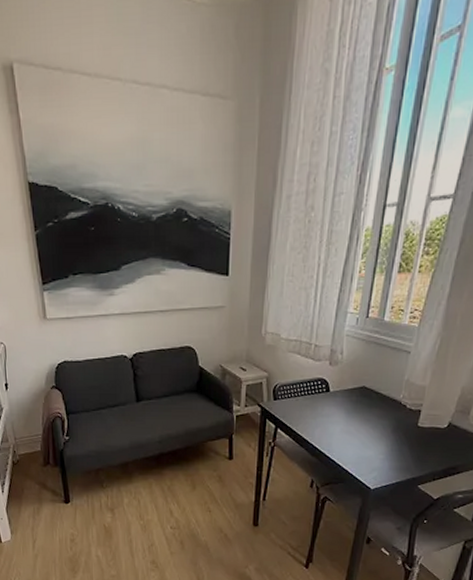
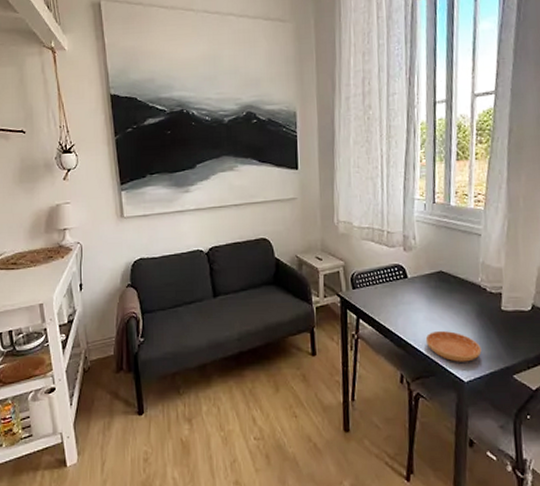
saucer: none [339,442,392,472] -> present [425,330,482,362]

